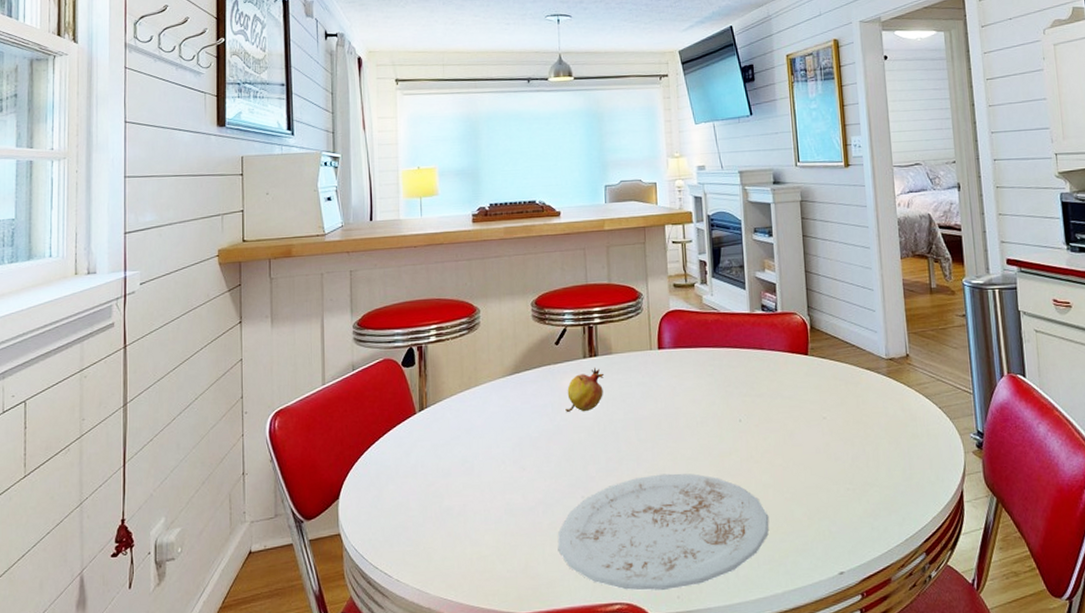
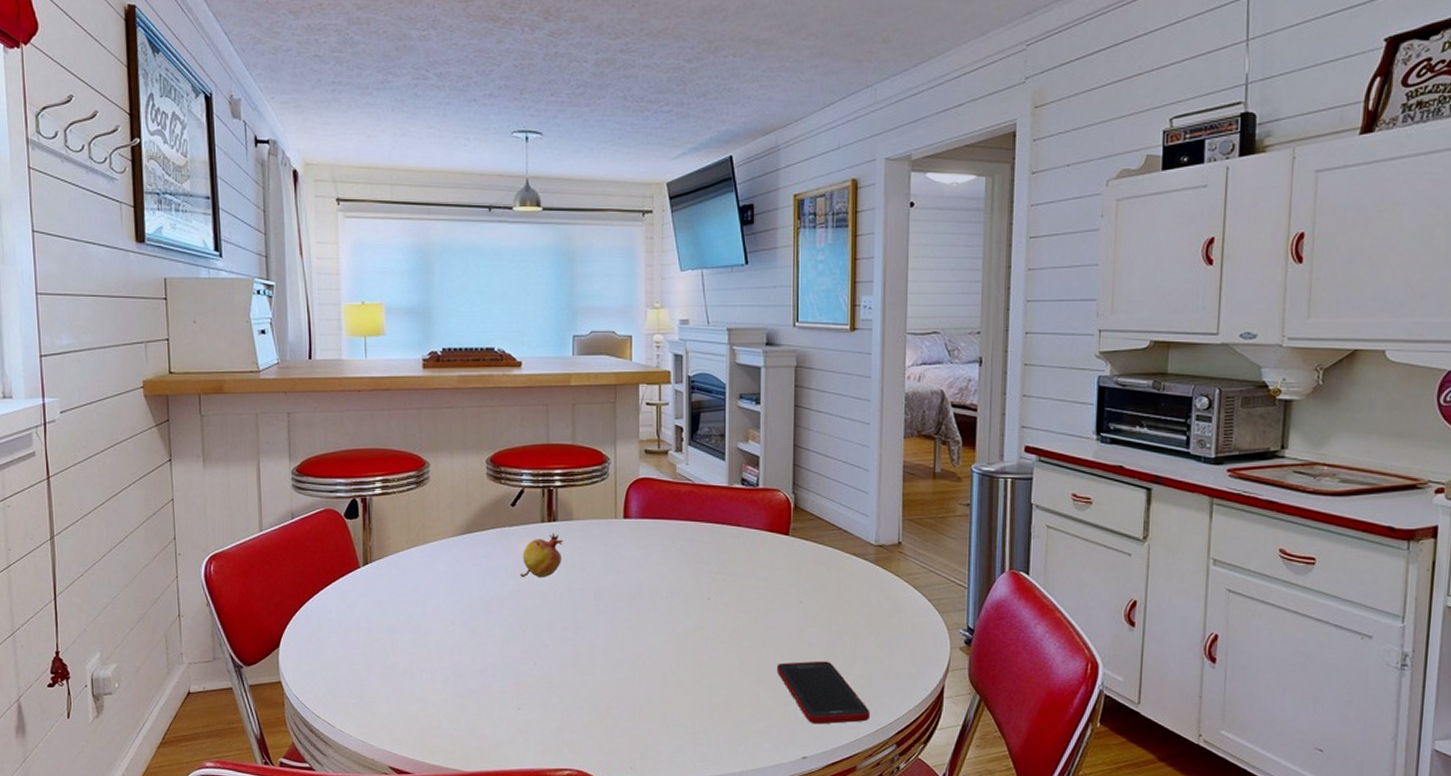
plate: present [557,473,769,591] -> none [507,646,732,761]
cell phone: none [807,474,899,538] -> present [776,661,871,725]

